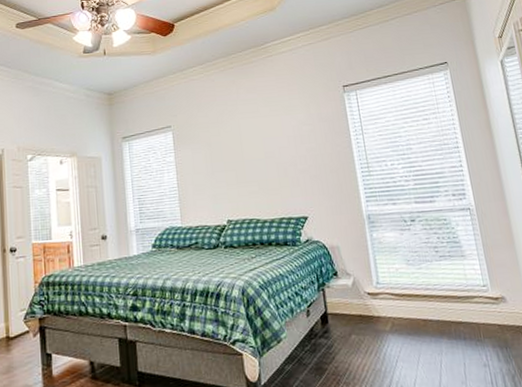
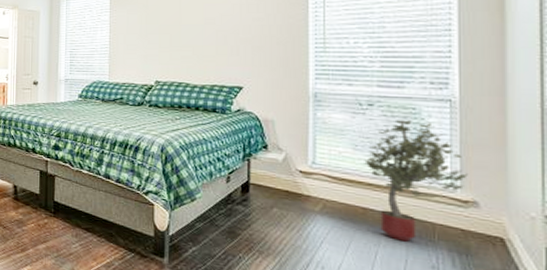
potted tree: none [417,231,493,346] -> present [364,120,468,242]

